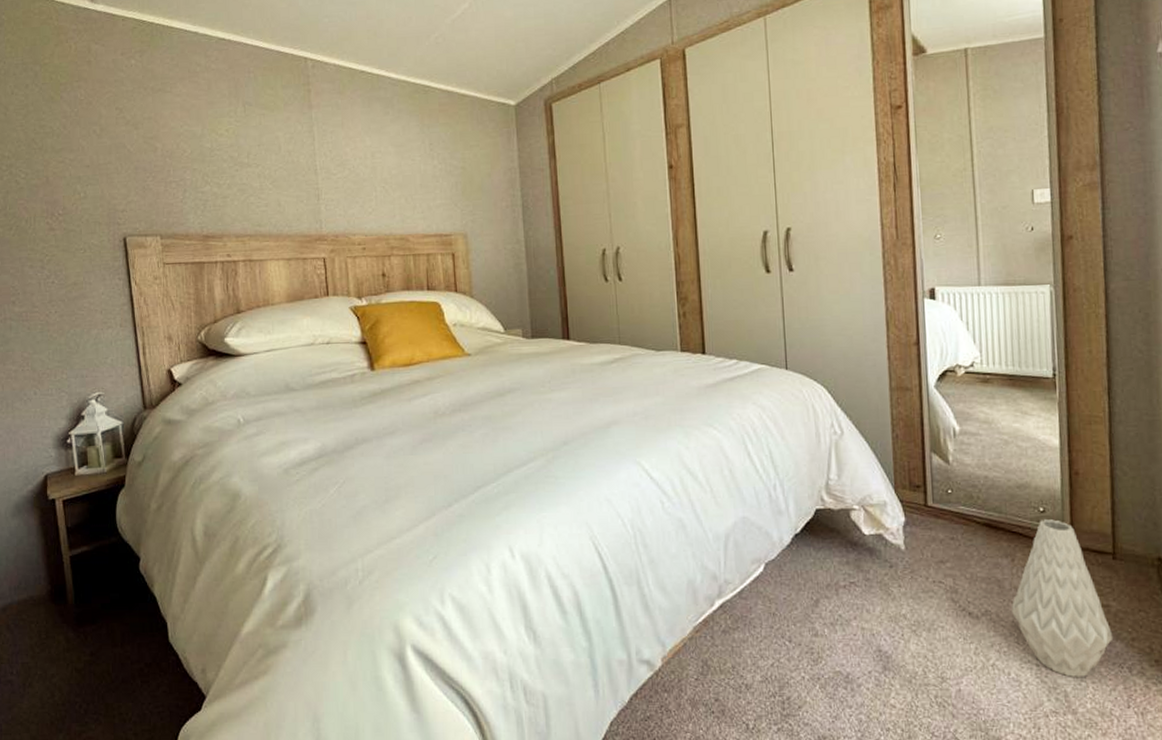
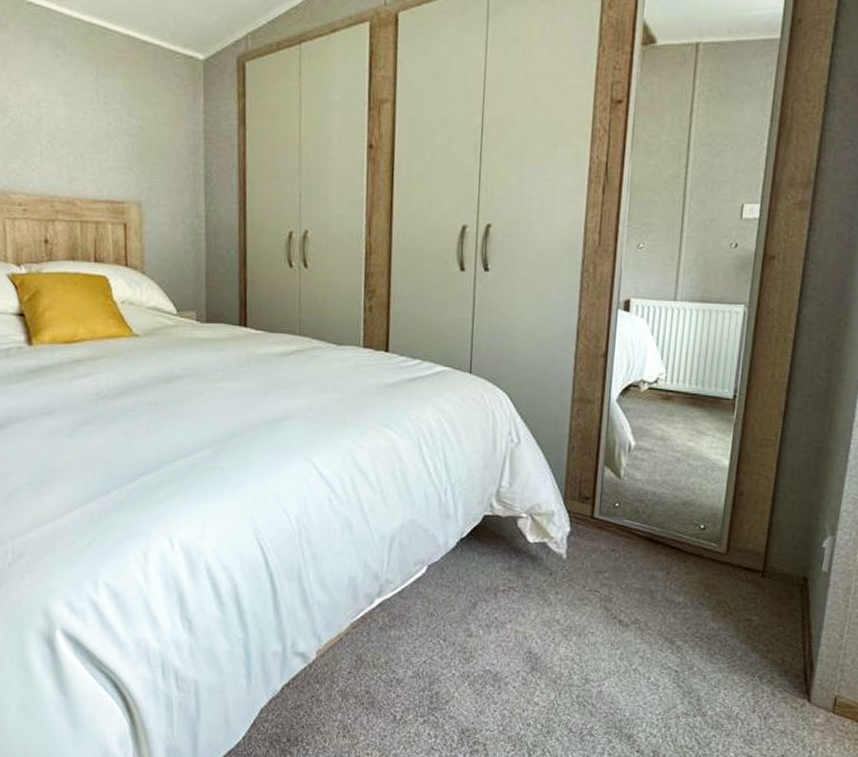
vase: present [1012,518,1114,678] -> none [660,535,751,685]

